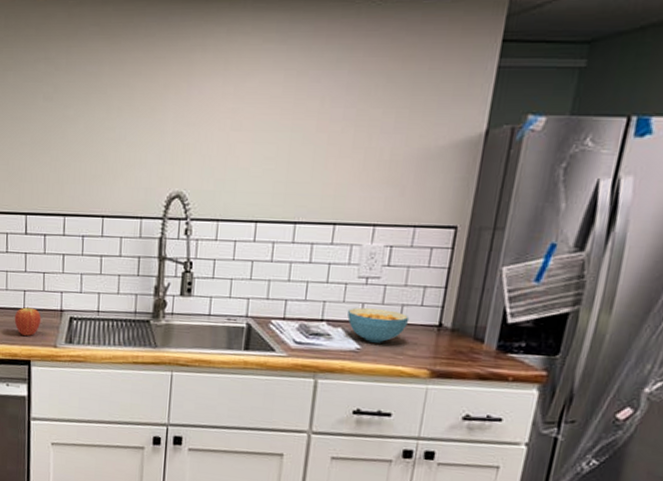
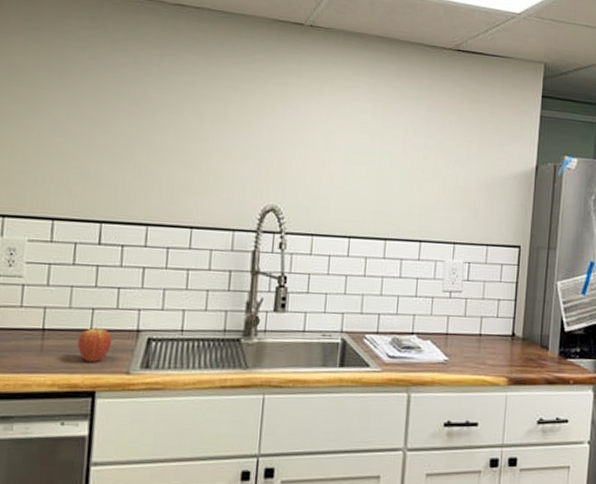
cereal bowl: present [347,307,410,343] -> none [434,320,488,354]

